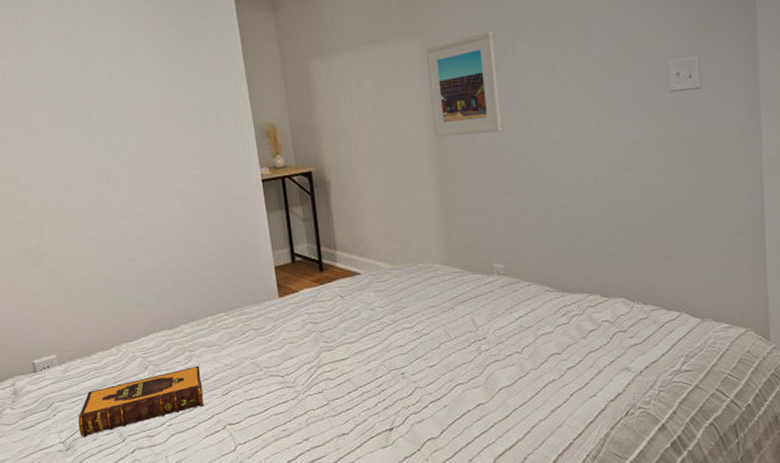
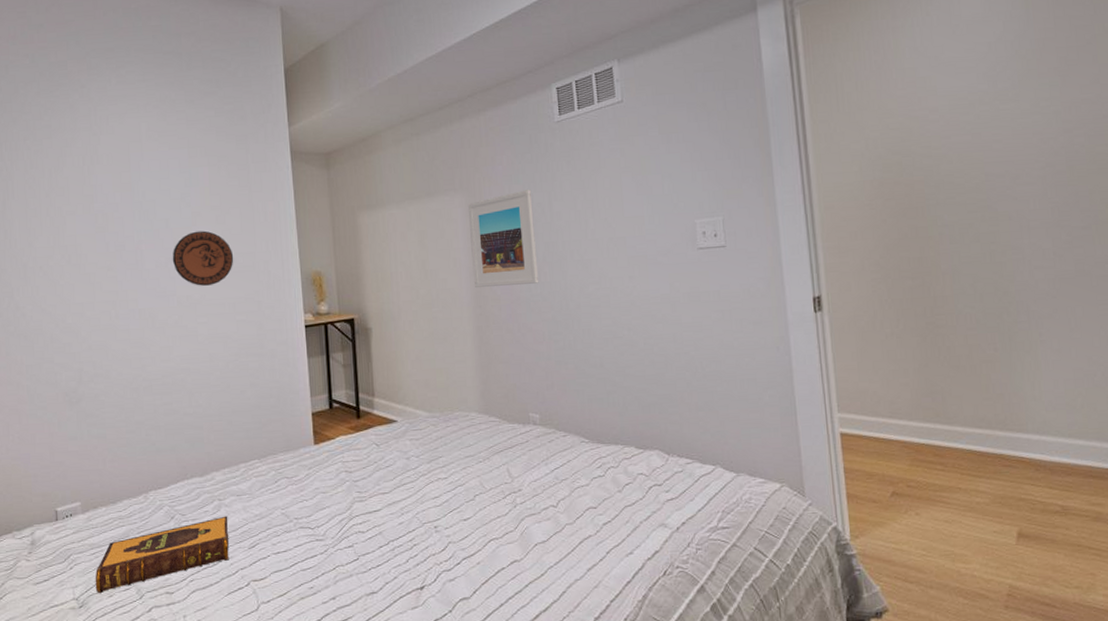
decorative plate: none [119,82,184,141] -> present [172,230,234,286]

